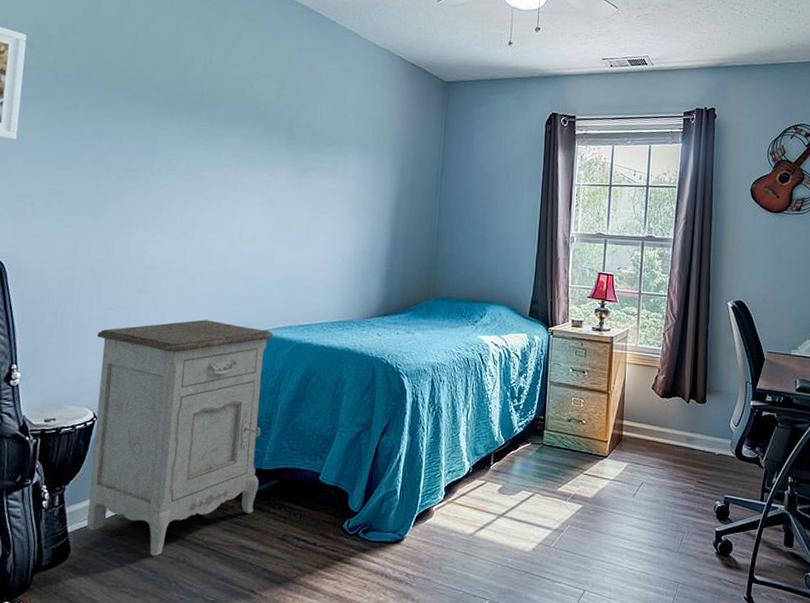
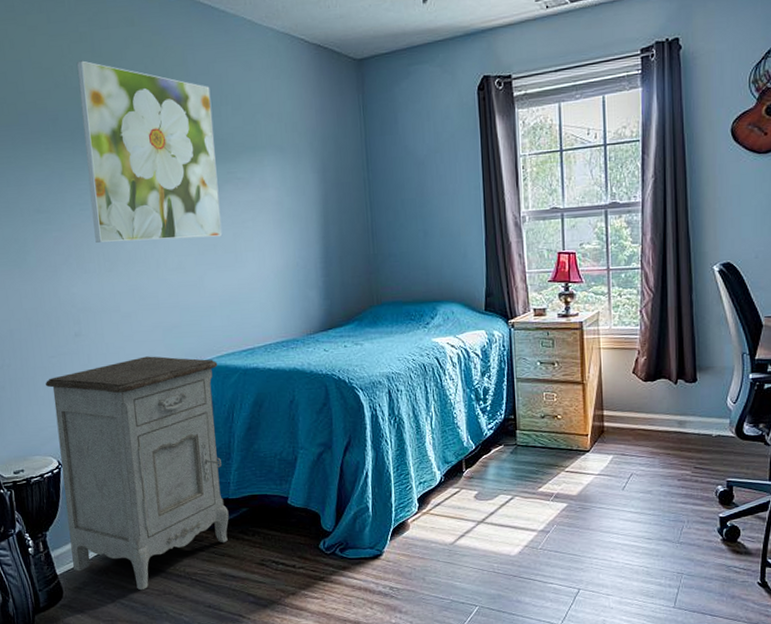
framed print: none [176,41,310,217] -> present [76,60,223,243]

